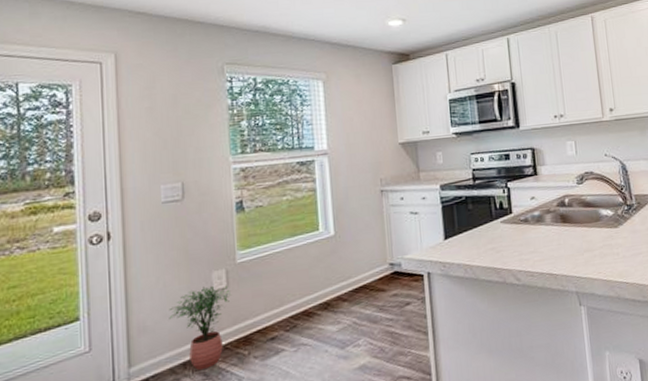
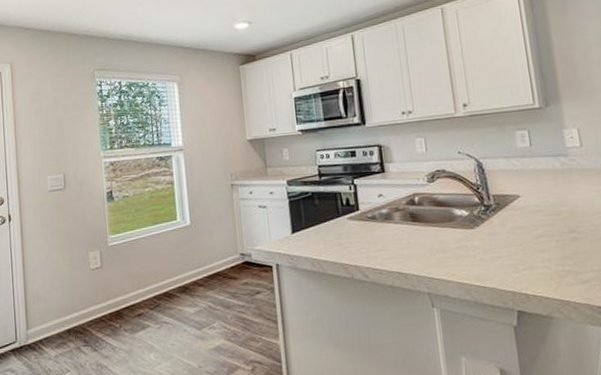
potted plant: present [168,285,231,370] -> none [56,264,104,337]

